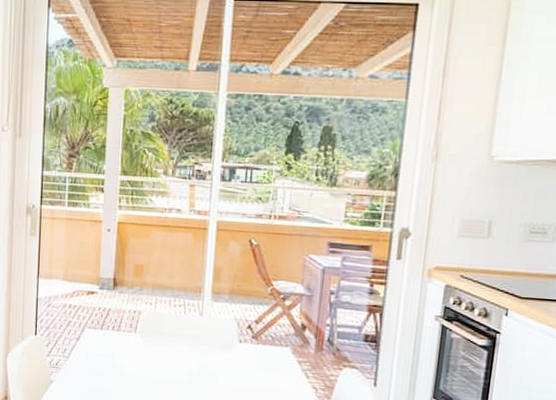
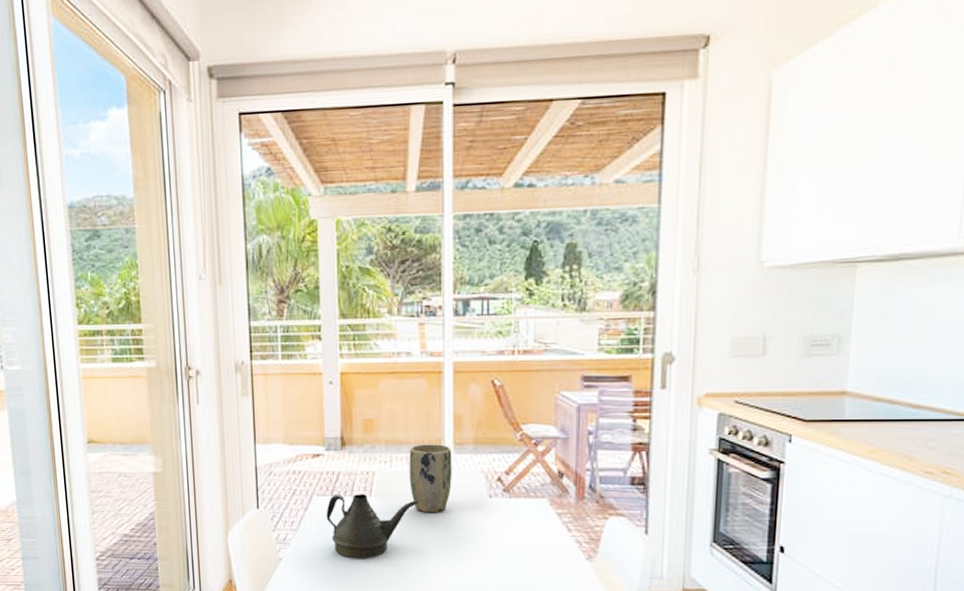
teapot: none [95,328,176,387] -> present [326,494,418,558]
plant pot: none [170,290,210,352] -> present [409,444,452,513]

